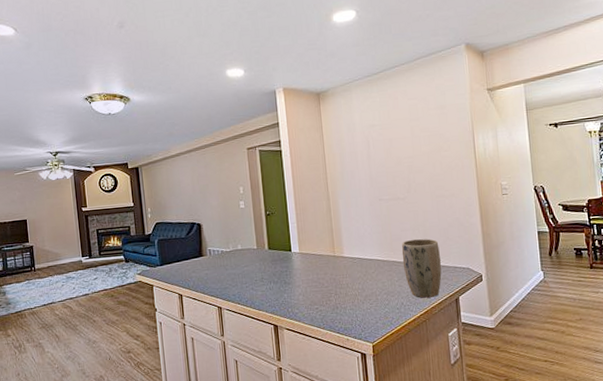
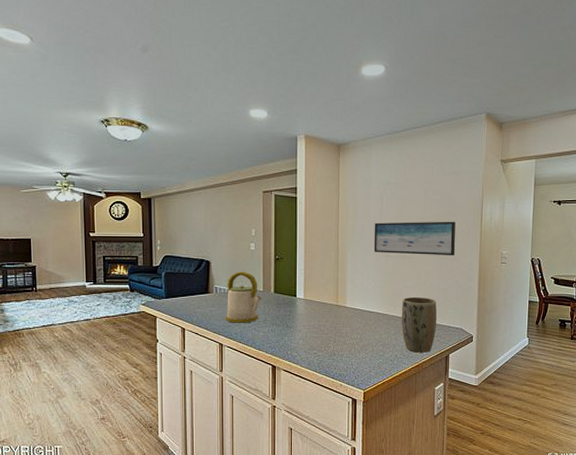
kettle: none [220,230,256,285] -> present [225,271,261,323]
wall art: none [363,156,452,198] -> present [373,221,456,256]

